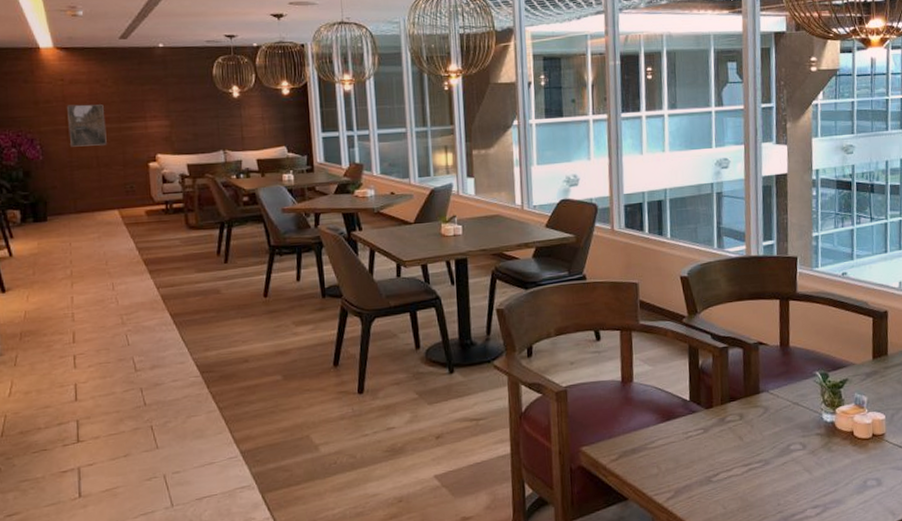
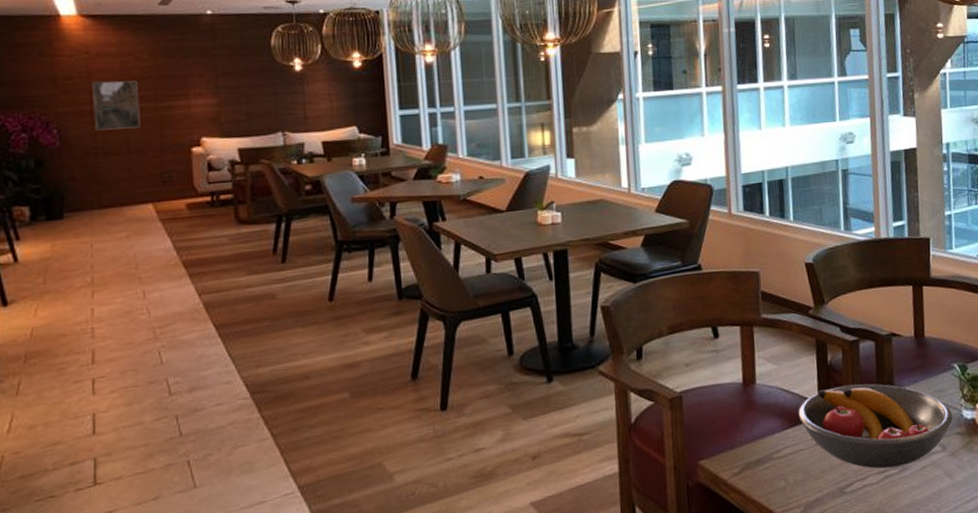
fruit bowl: none [671,386,813,462] -> present [798,383,953,469]

